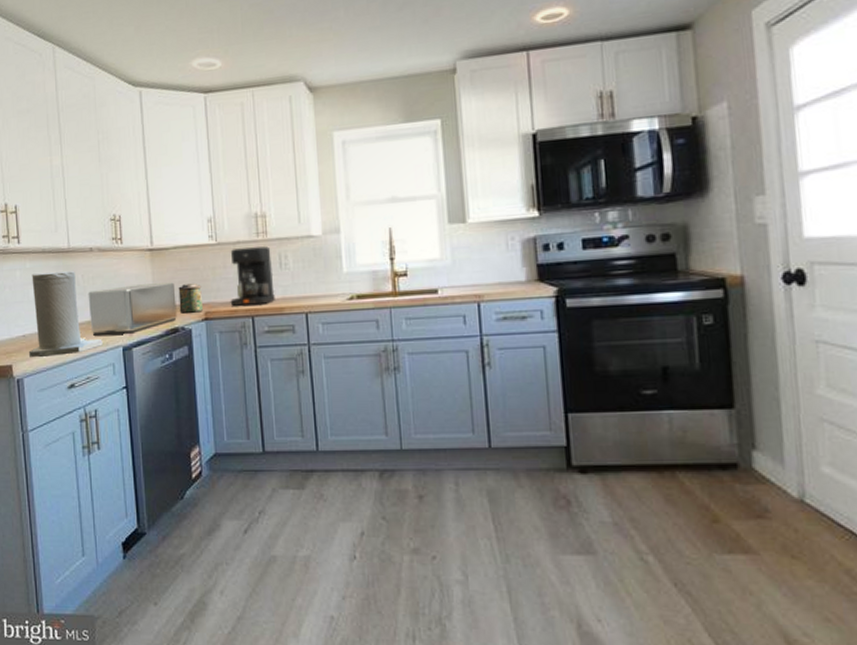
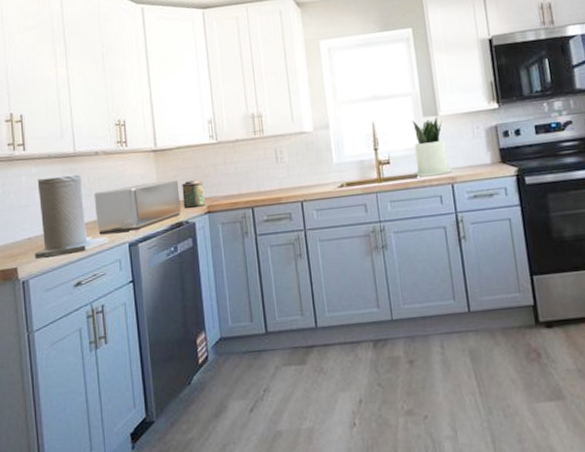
coffee maker: present [230,246,275,306] -> none [231,143,273,199]
planter: none [435,225,479,293] -> present [412,117,452,177]

